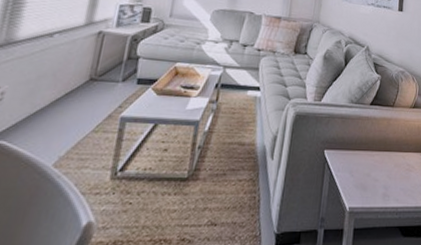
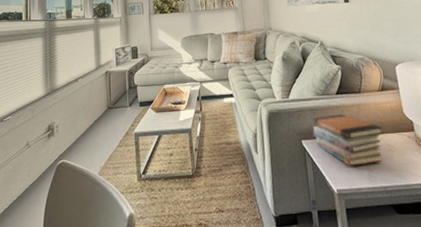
book stack: none [338,126,407,183] -> present [312,113,384,166]

